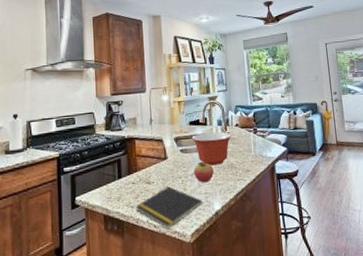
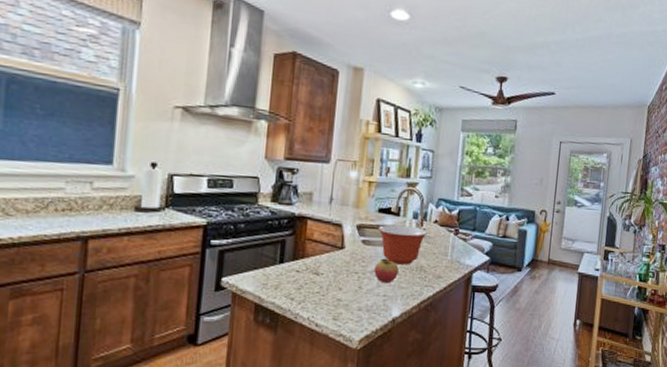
notepad: present [135,186,203,230] -> none [296,281,380,331]

